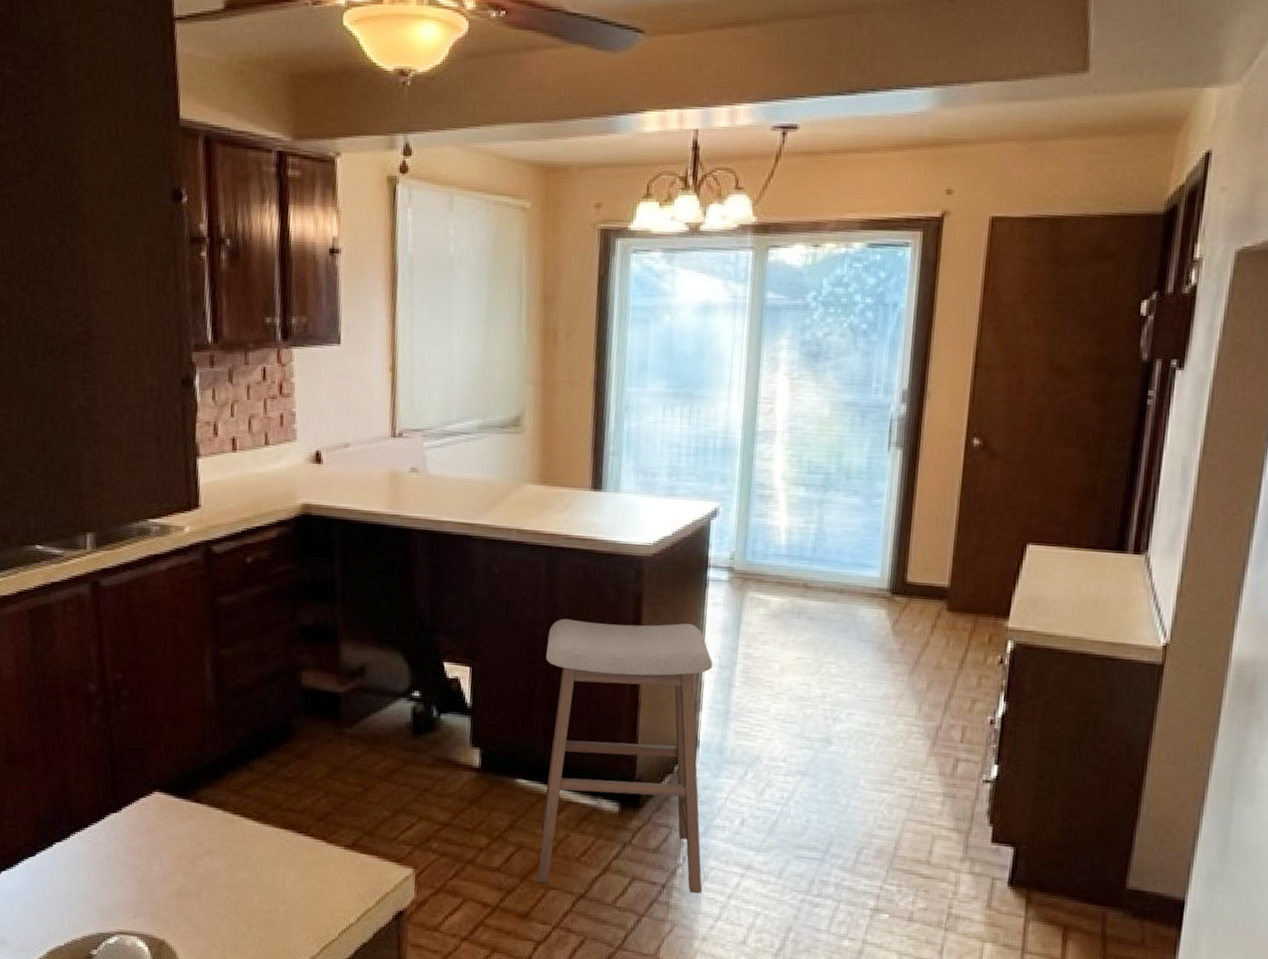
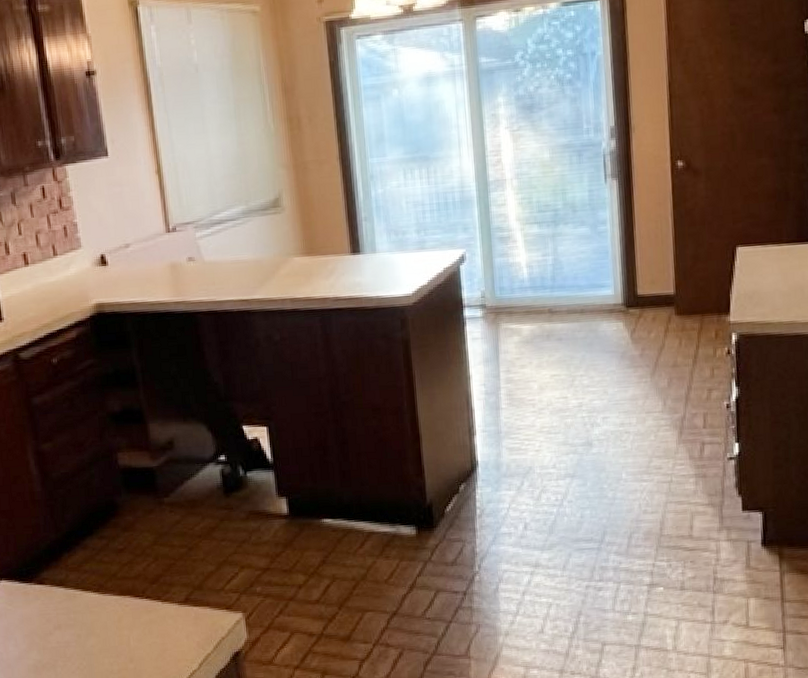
bar stool: present [537,618,713,893] -> none [331,360,498,608]

